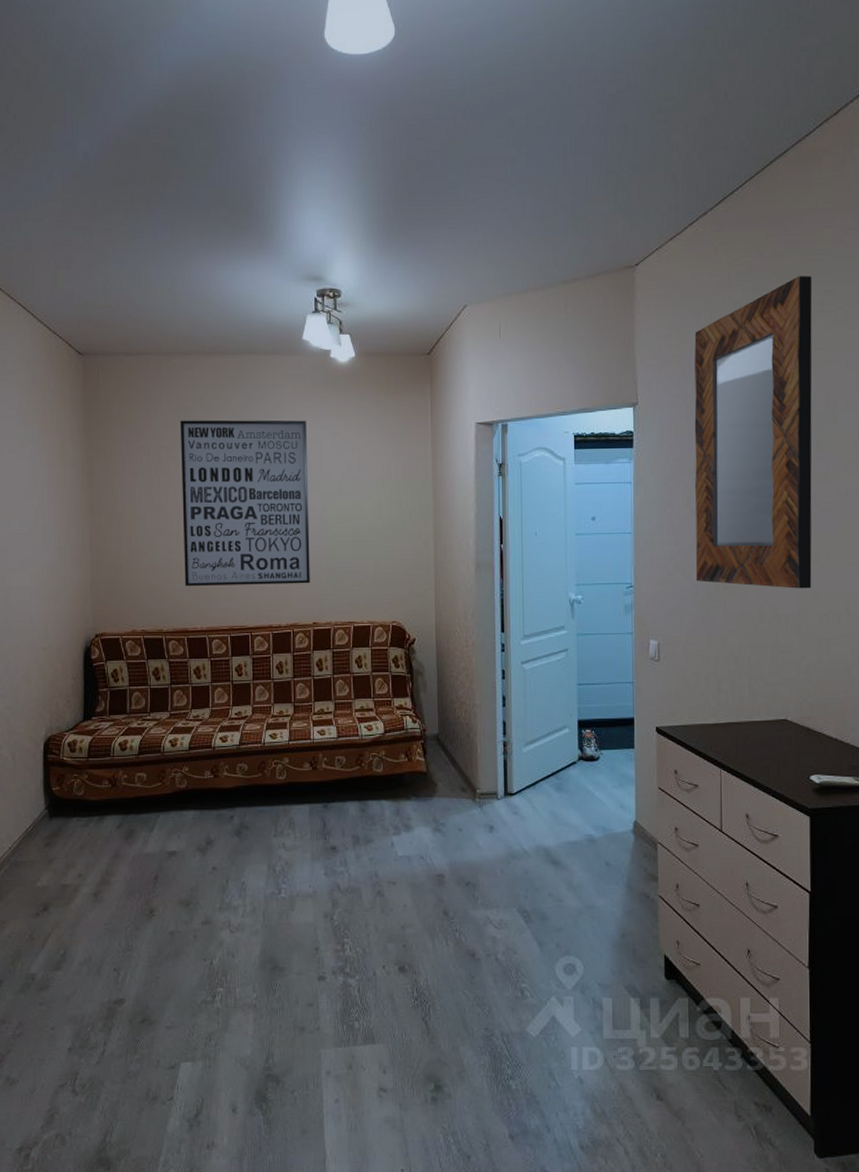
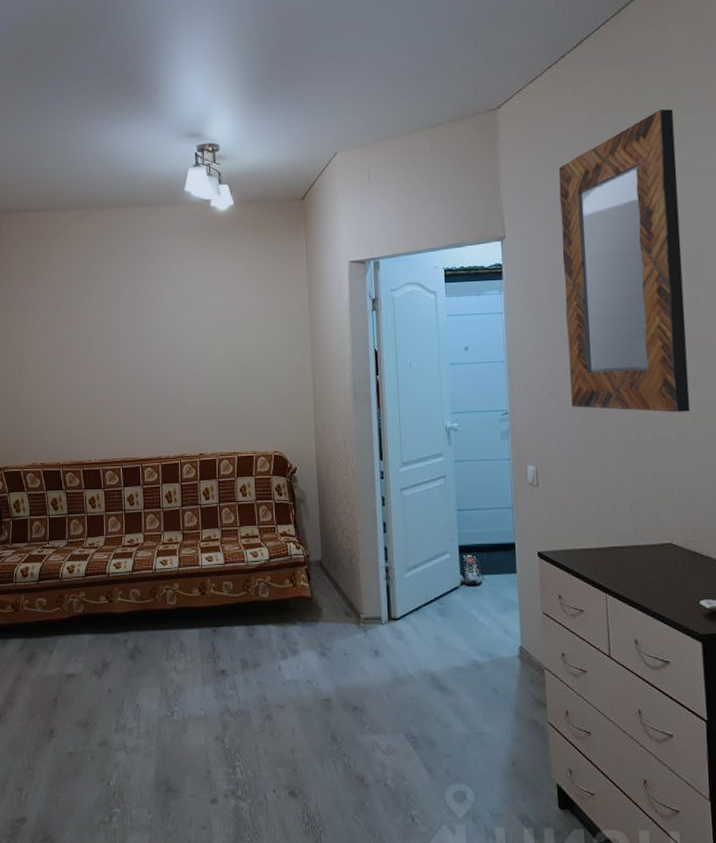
wall art: present [180,420,310,587] -> none [74,264,196,422]

